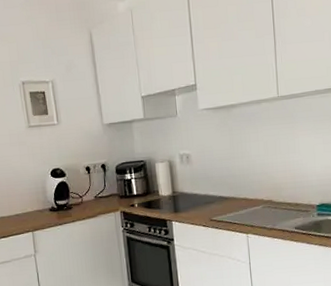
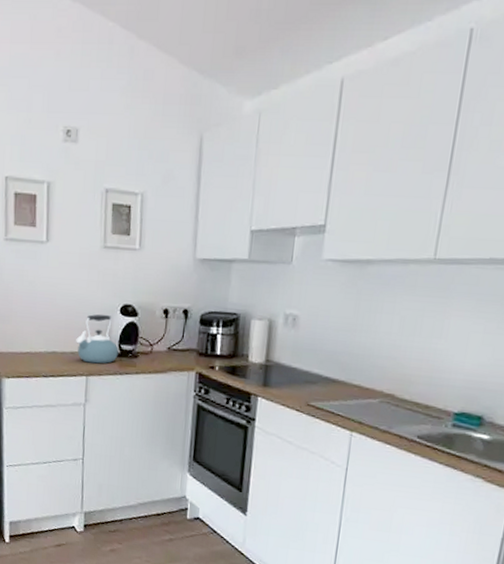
kettle: none [18,179,56,221] -> present [76,314,119,364]

